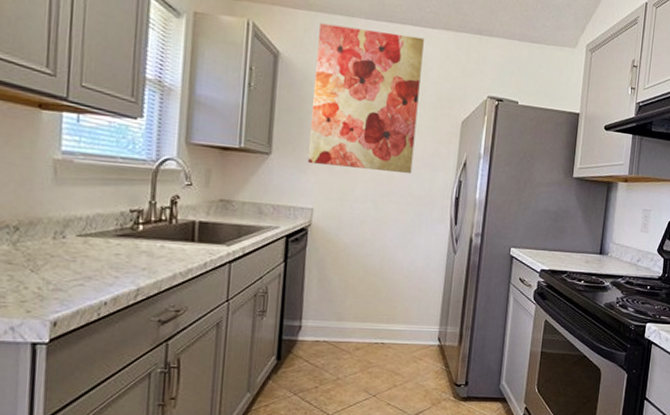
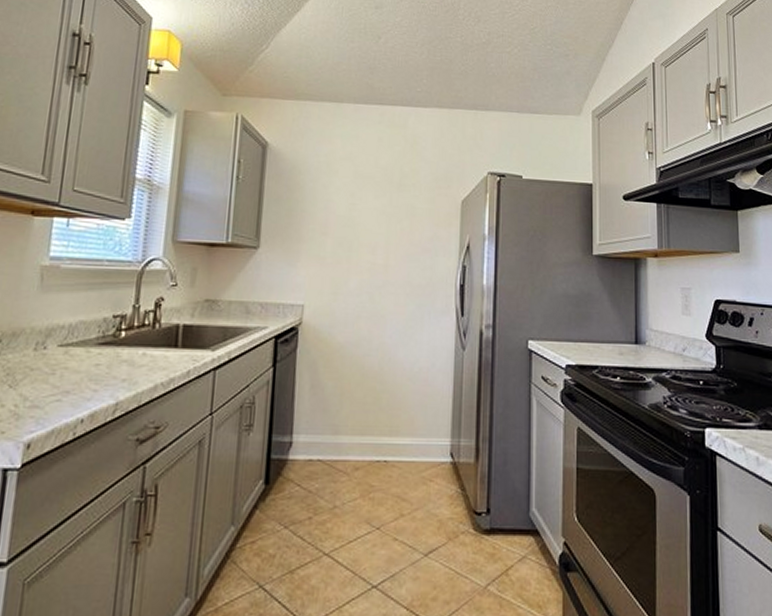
wall art: present [308,22,424,174] -> none [298,111,416,262]

